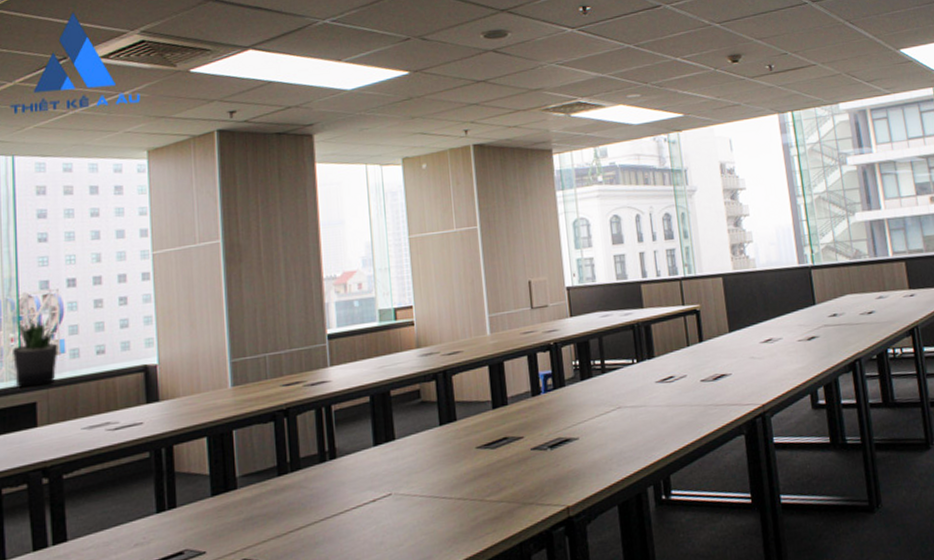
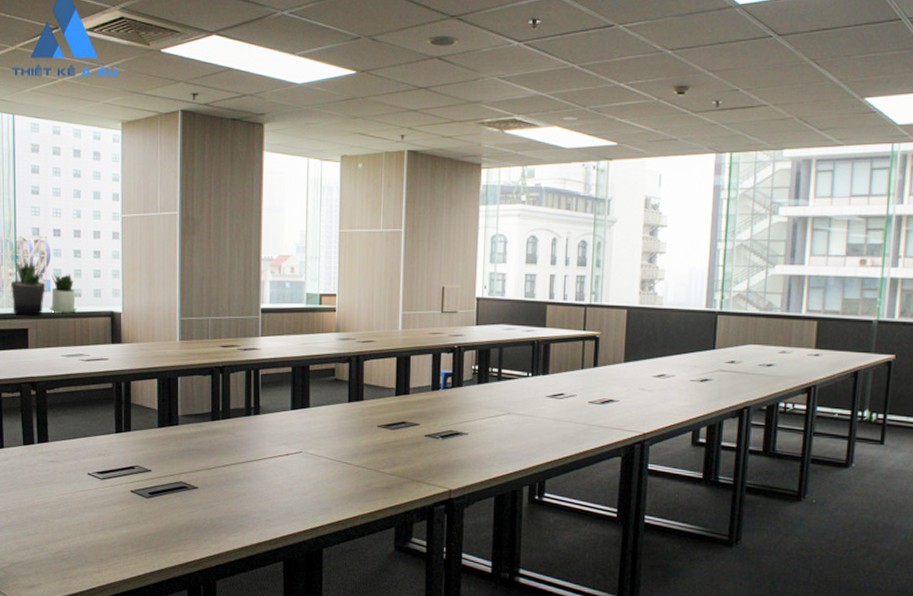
planter: none [64,327,100,377] -> present [49,273,77,313]

